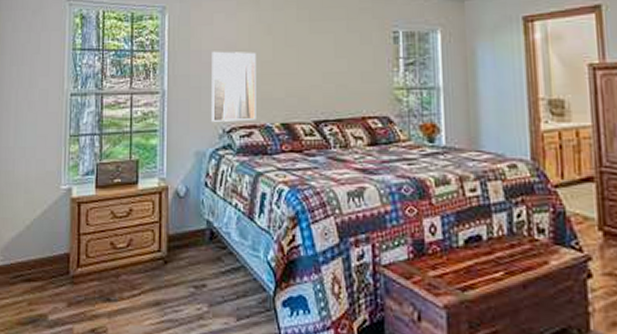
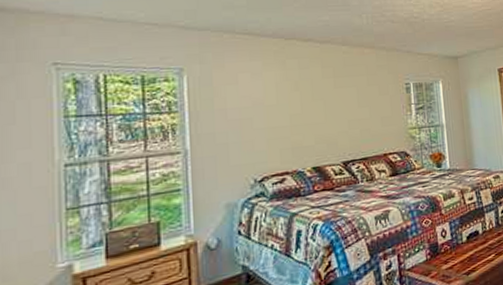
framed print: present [211,51,256,122] -> none [238,107,288,174]

